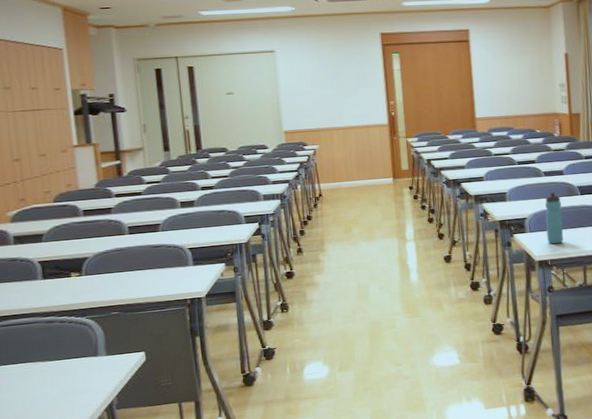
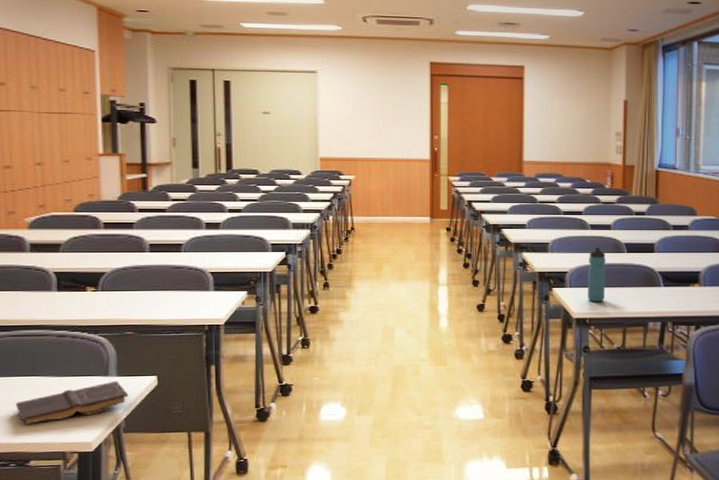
book: none [9,360,119,410] -> present [15,381,129,424]

